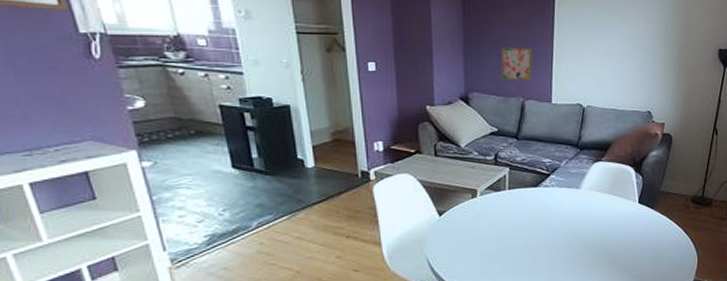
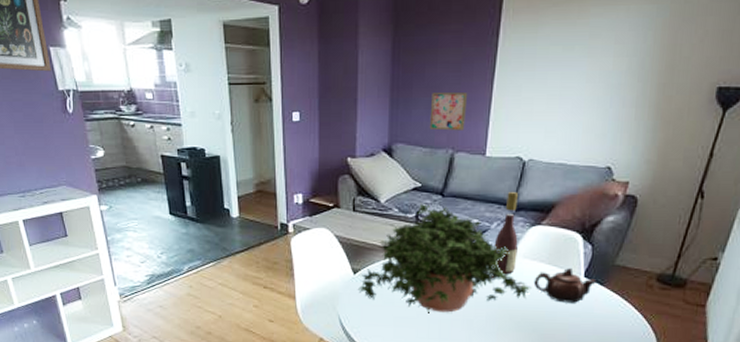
potted plant: none [443,146,598,247] -> present [357,203,532,313]
wine bottle: none [564,134,585,206] -> present [493,192,518,275]
teapot: none [599,196,648,226] -> present [533,268,596,303]

